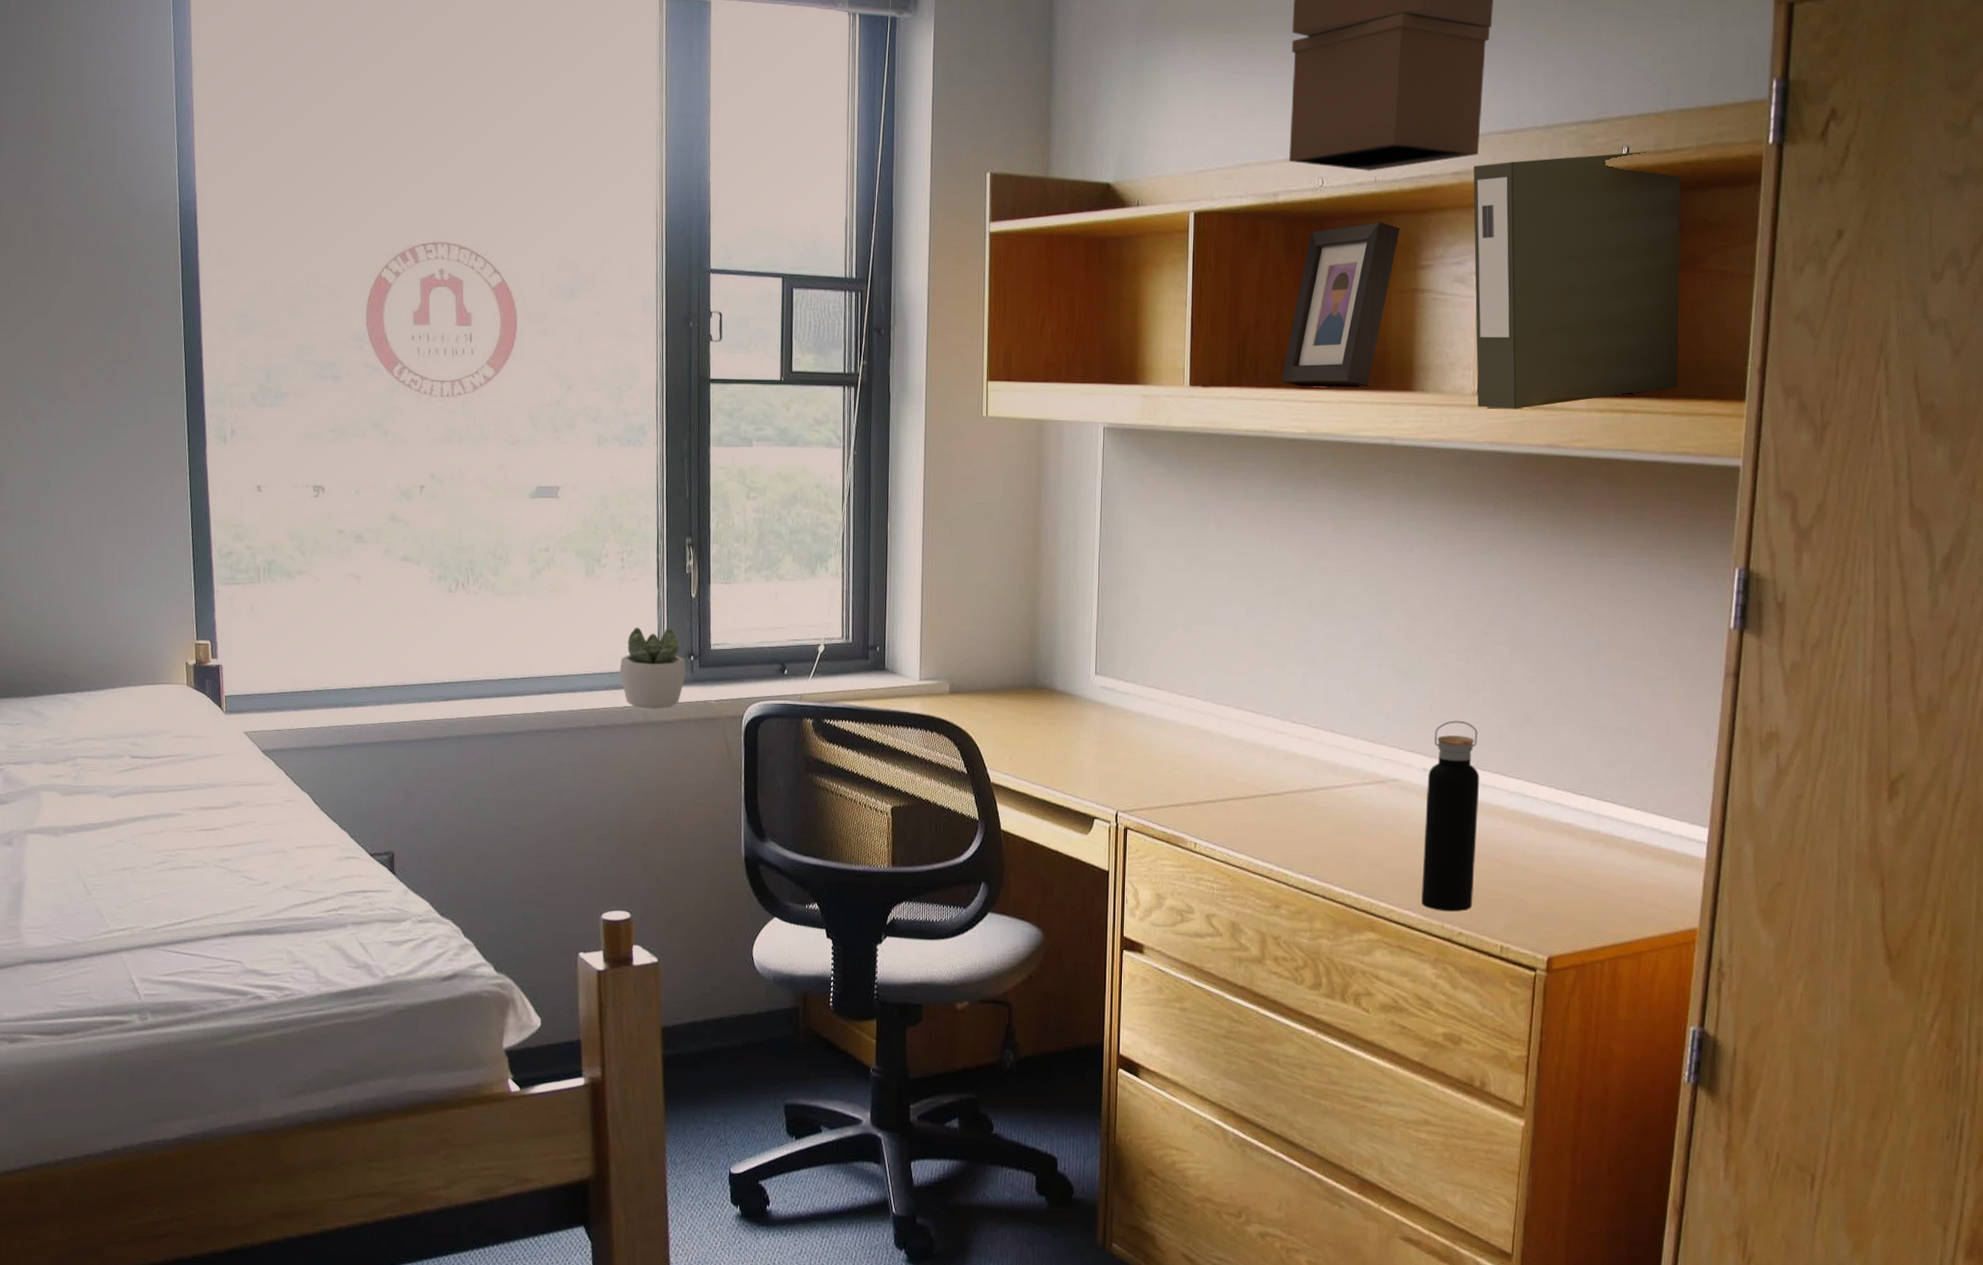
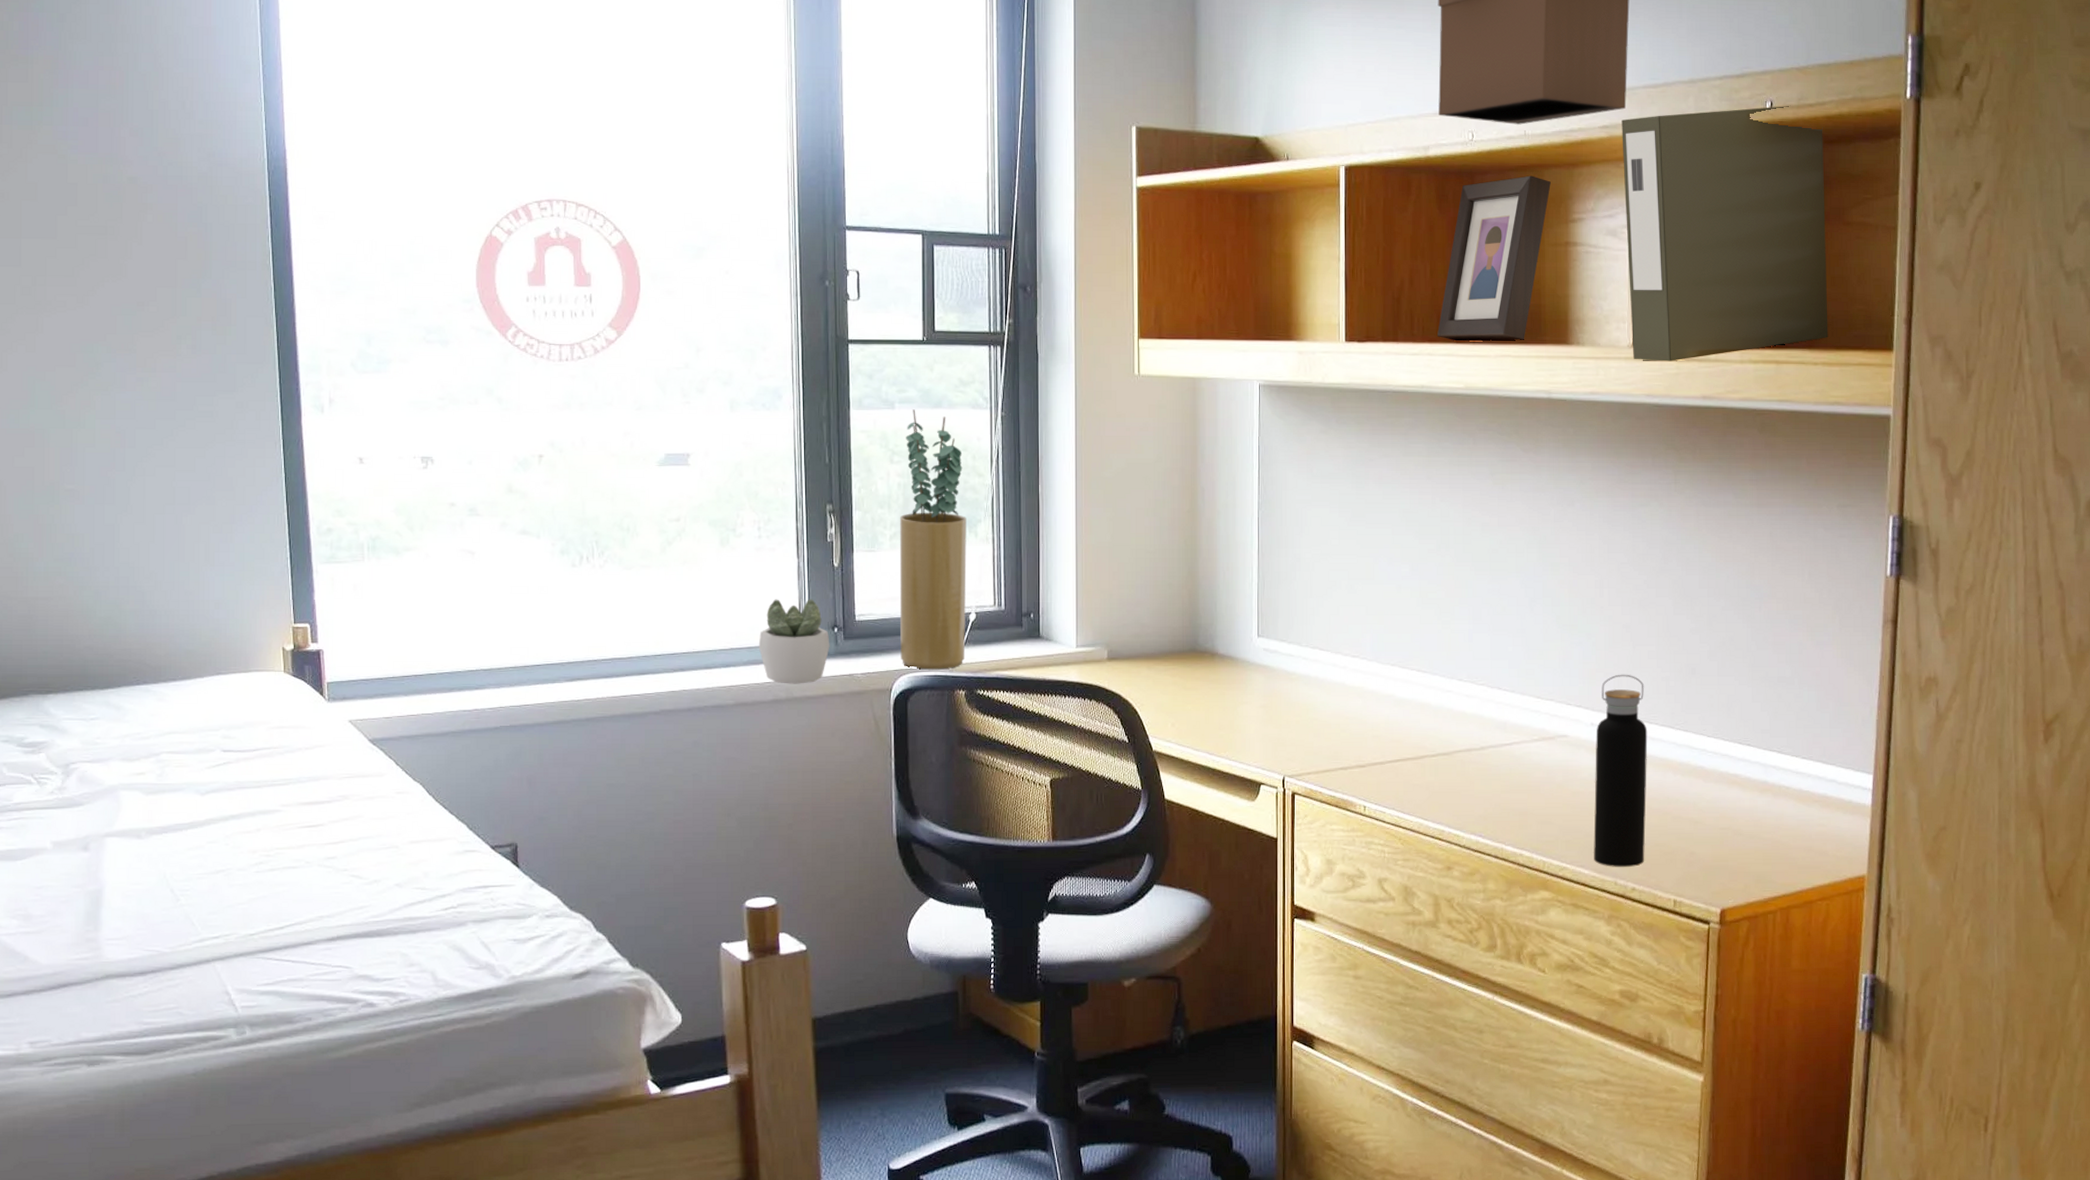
vase: none [752,447,818,699] -> present [900,409,967,670]

